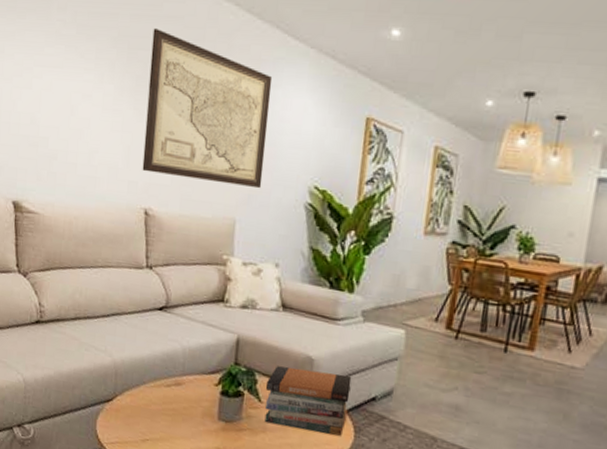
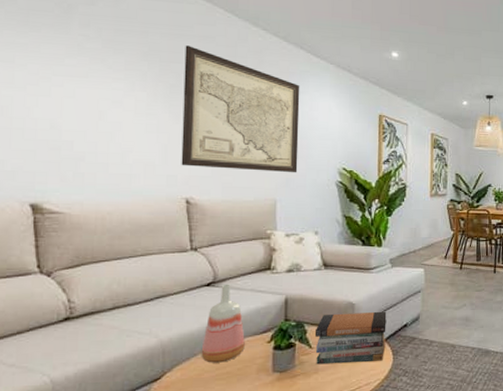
vase: none [149,310,193,398] -> present [201,284,245,363]

